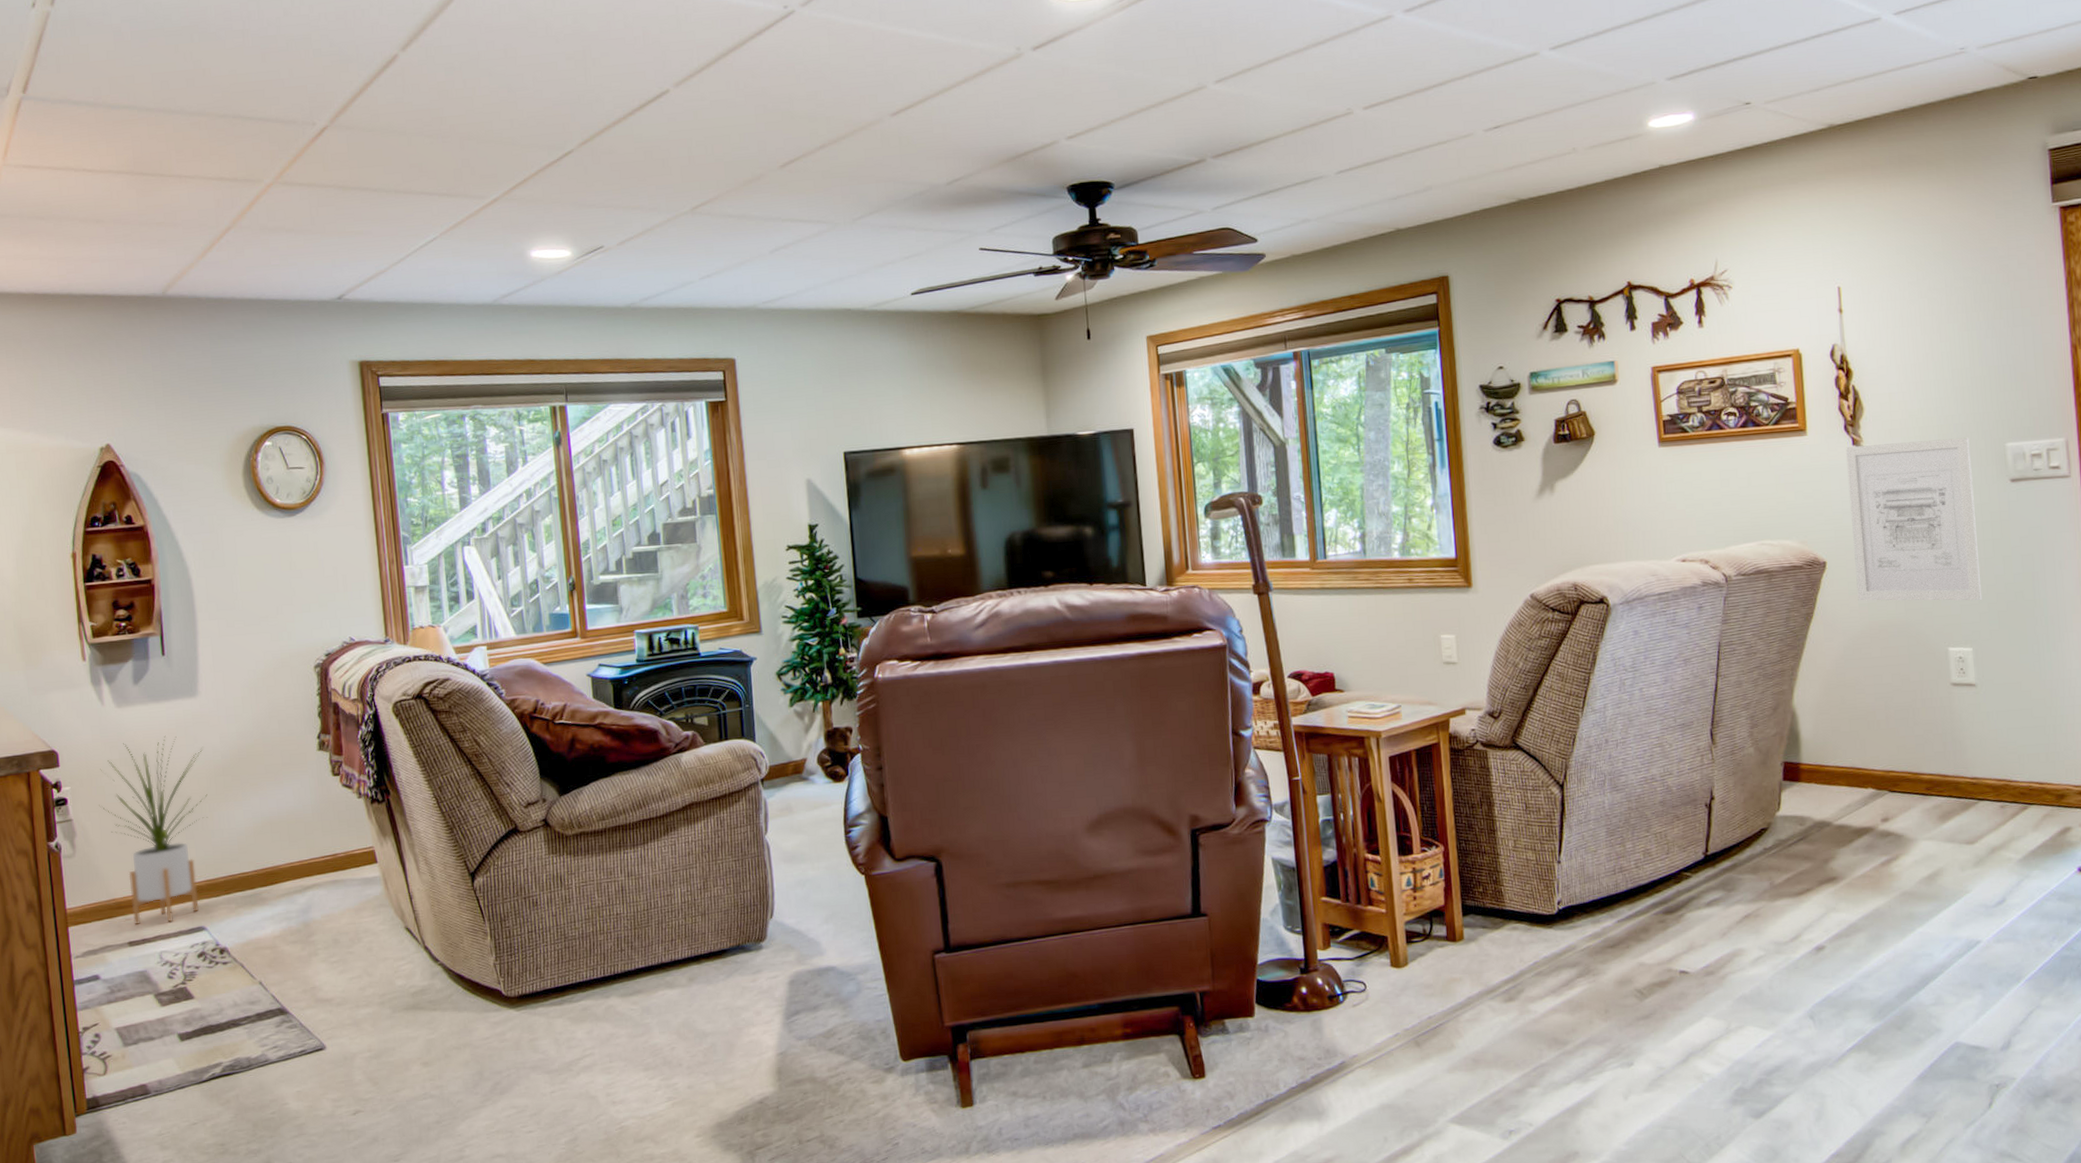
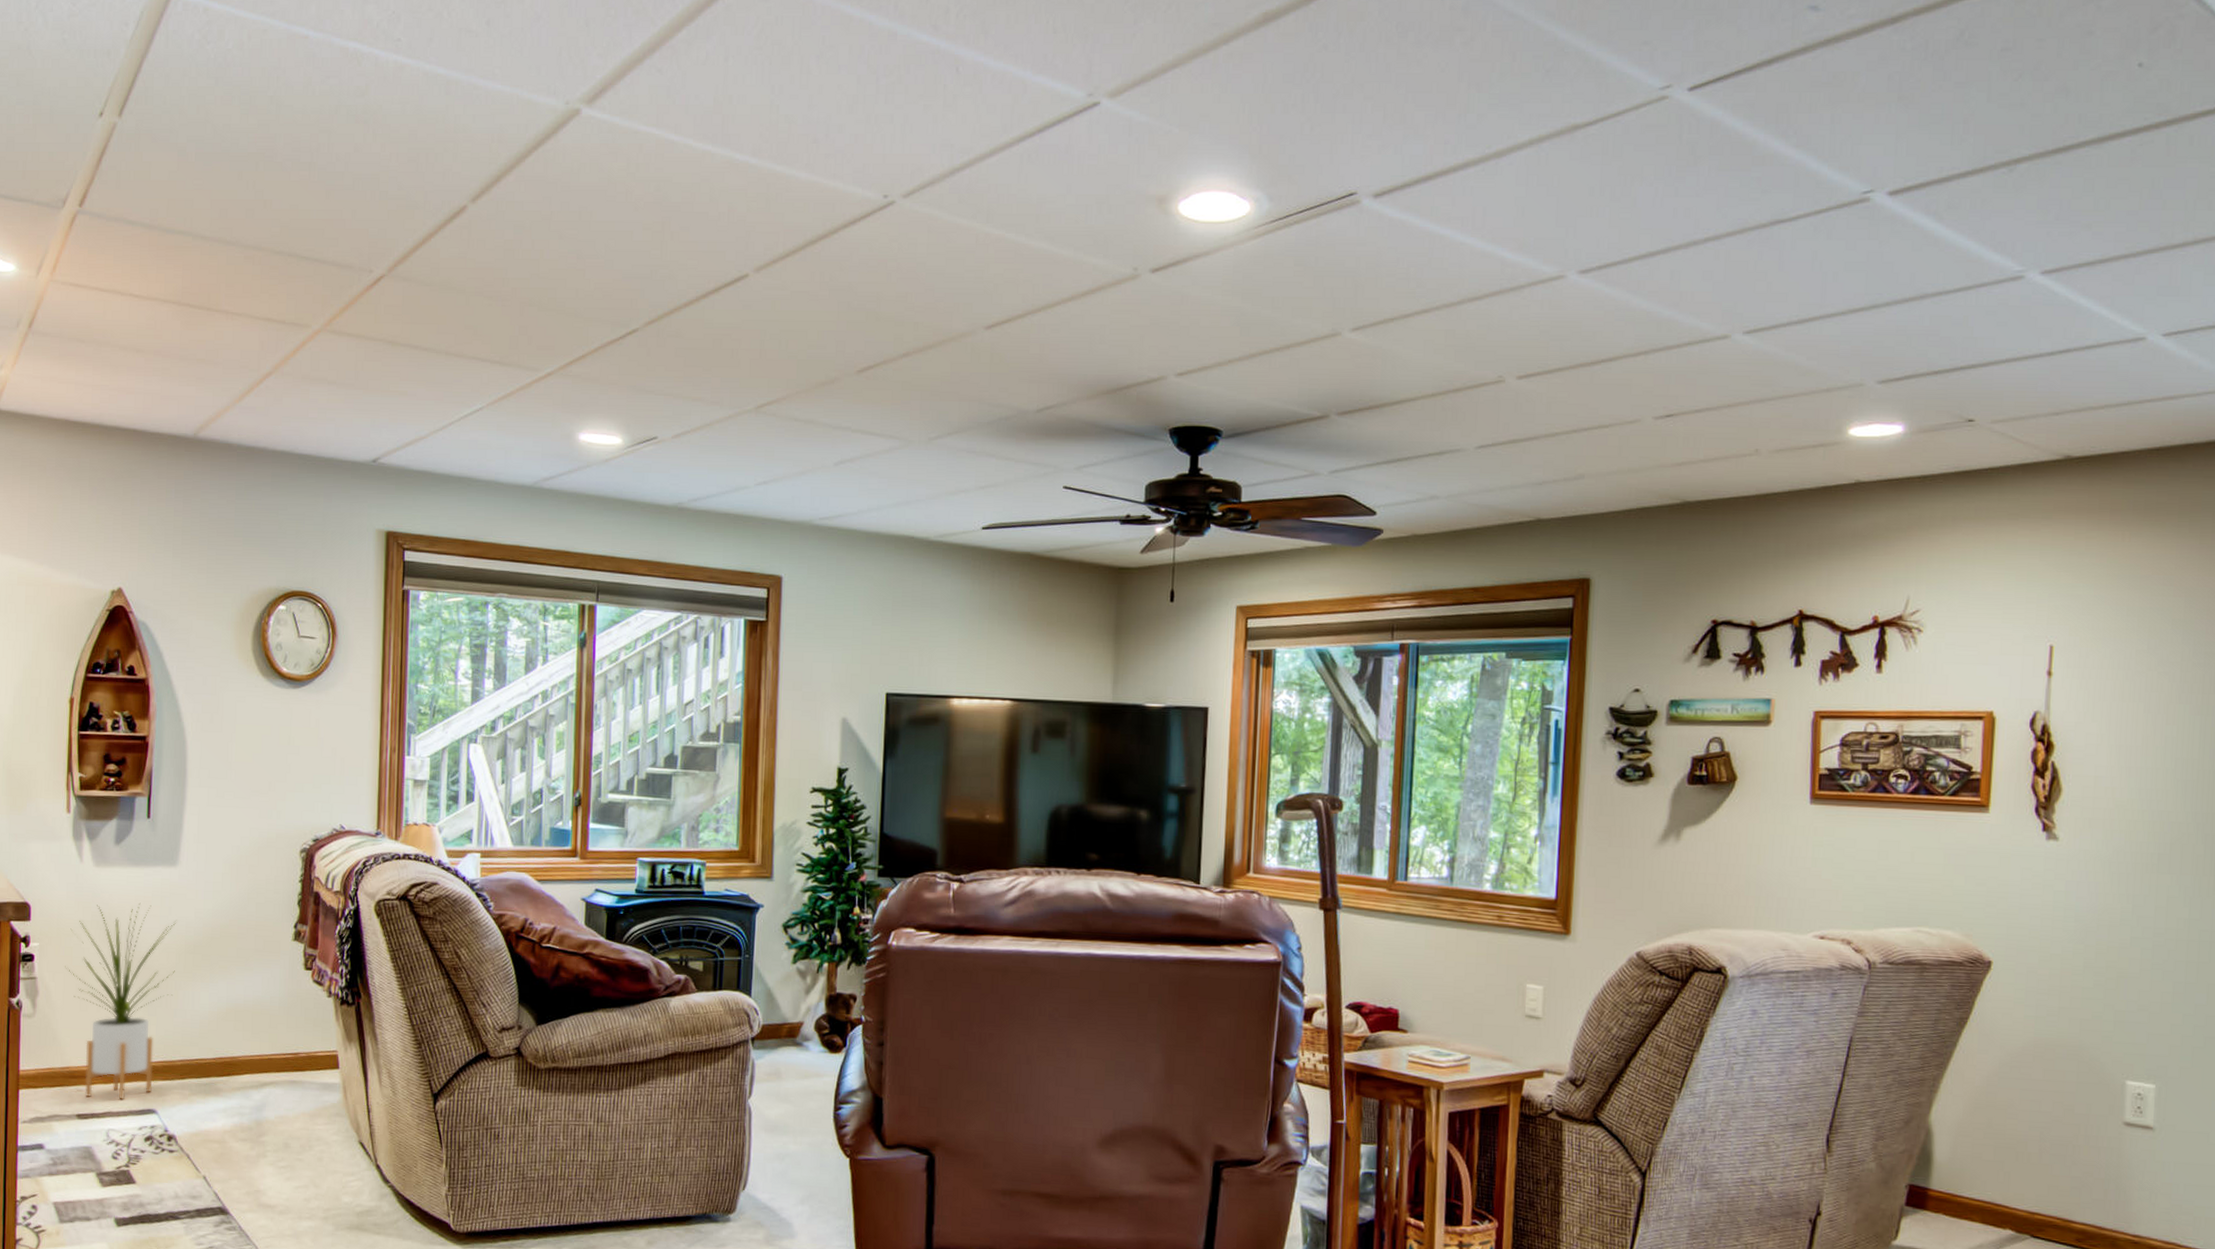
wall art: present [1845,437,1983,601] -> none [2024,832,2186,1031]

